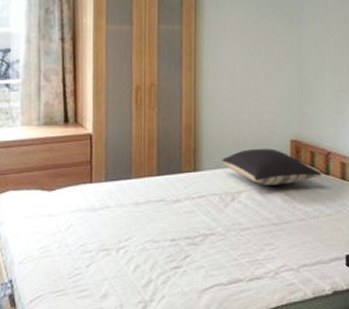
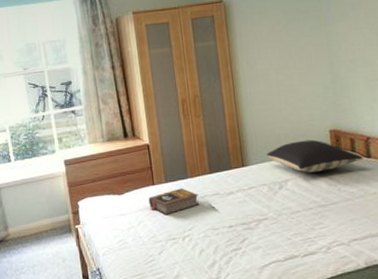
book: none [83,189,141,221] -> present [148,188,200,216]

